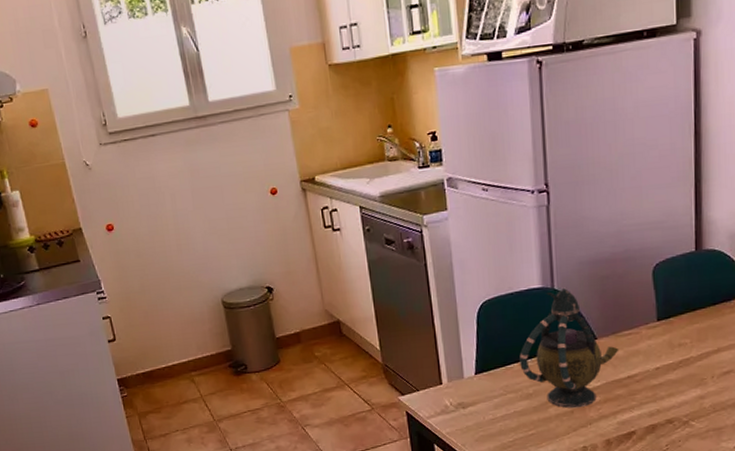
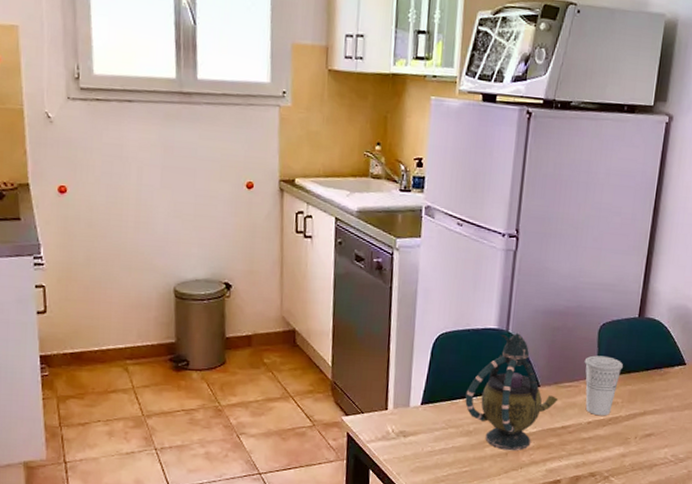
cup: none [641,297,686,360] -> present [584,355,623,416]

